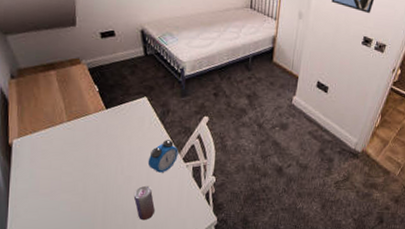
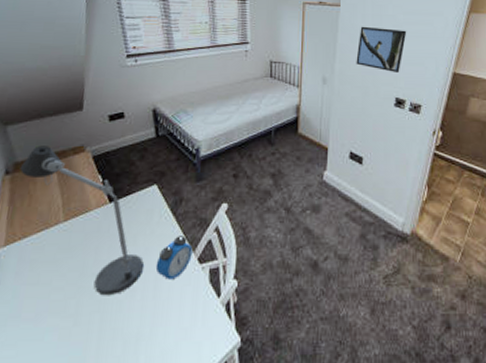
desk lamp: none [23,55,139,182] -> present [20,145,145,296]
beverage can: present [133,185,156,221] -> none [136,298,164,348]

